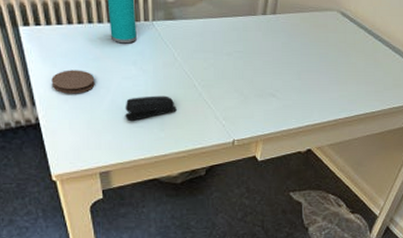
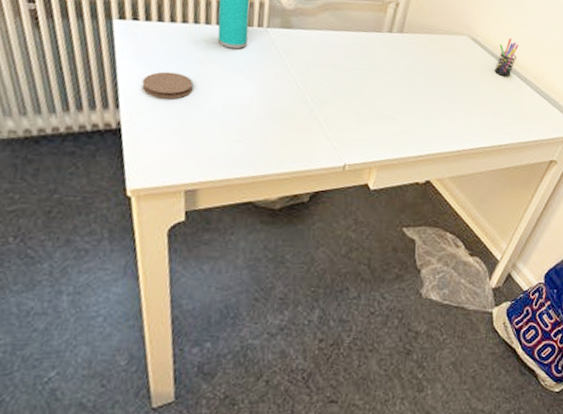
stapler: present [125,96,177,121] -> none [223,108,284,134]
pen holder: none [363,9,386,47] -> present [494,38,519,77]

